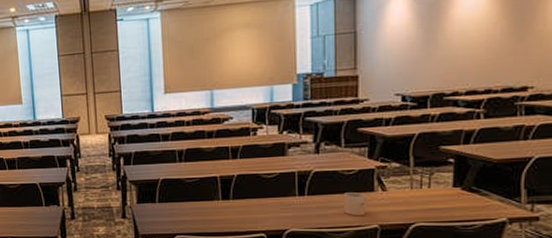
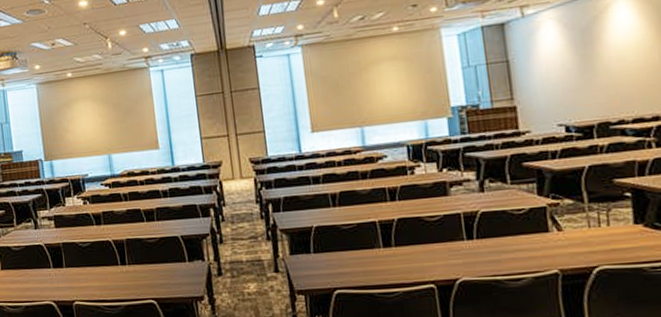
mug: present [343,192,368,216] -> none [515,233,544,261]

